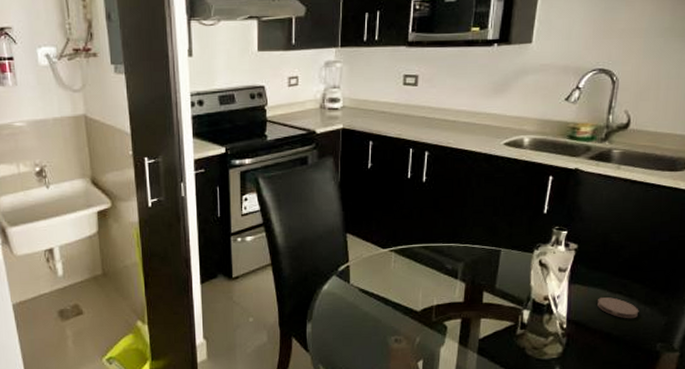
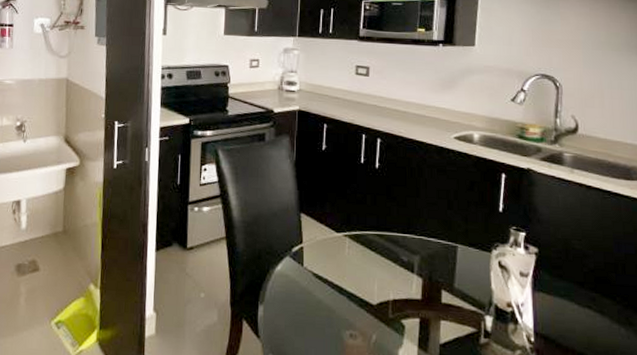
coaster: present [597,297,639,319] -> none [566,310,613,339]

